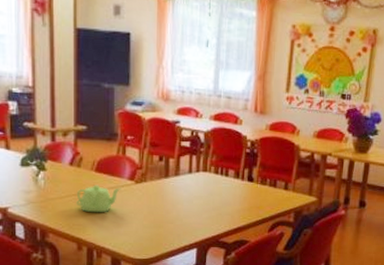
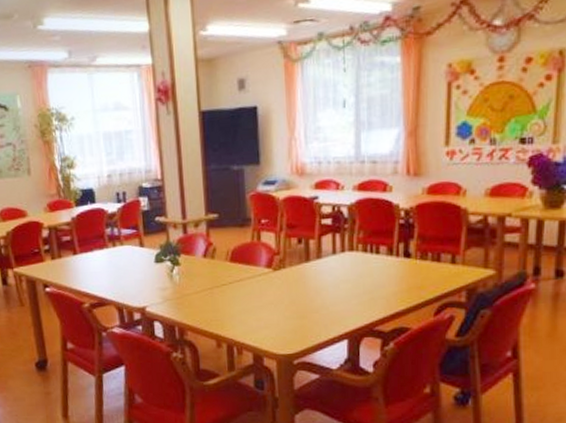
teapot: present [76,184,121,213] -> none [212,276,259,307]

